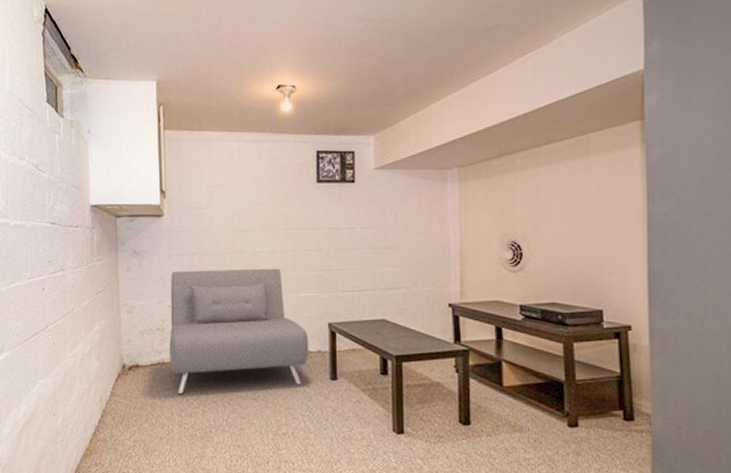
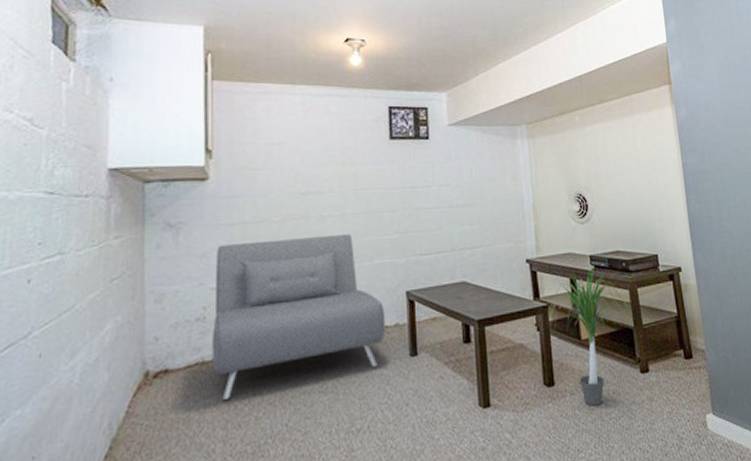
potted plant: none [468,312,565,450] -> present [547,263,632,406]

